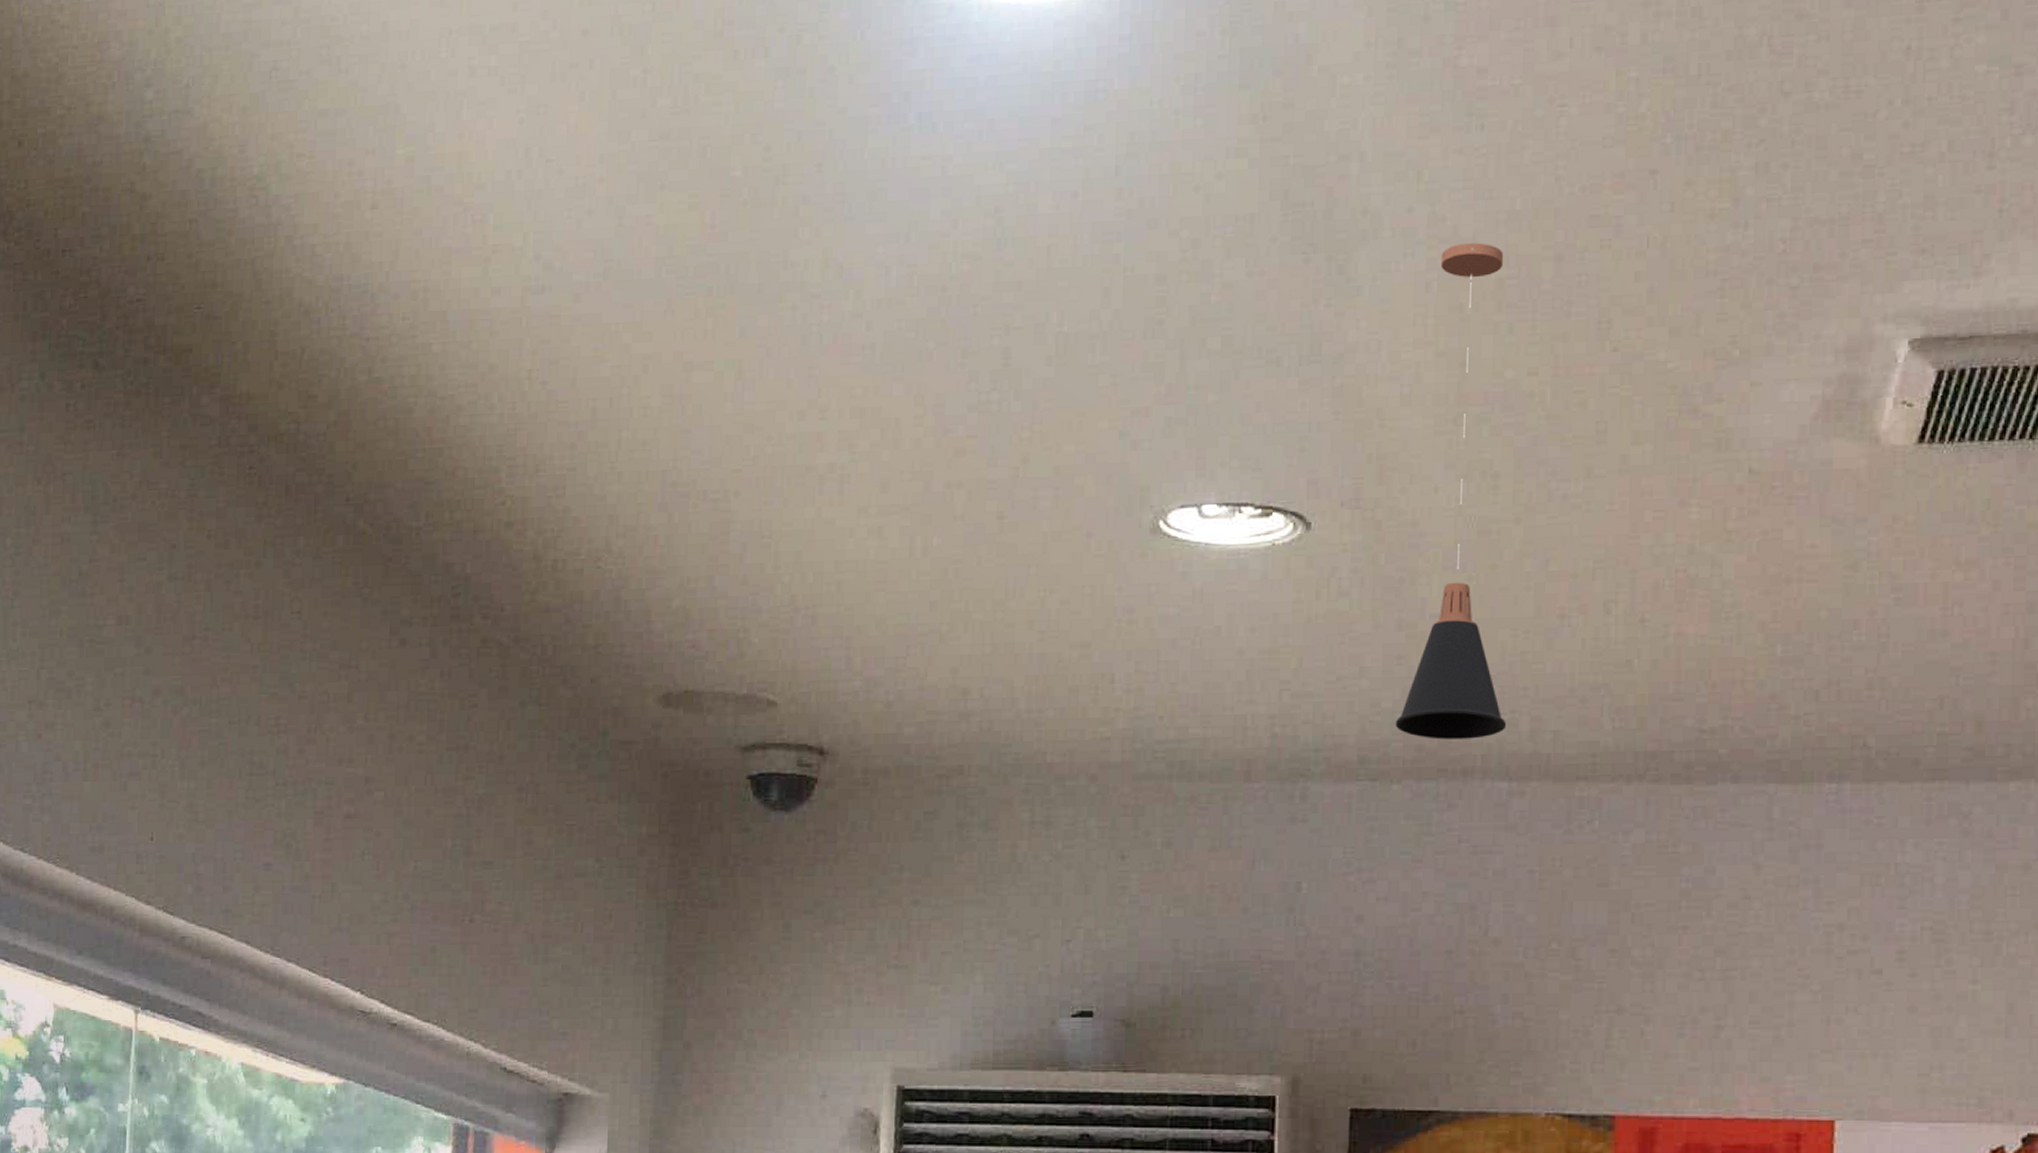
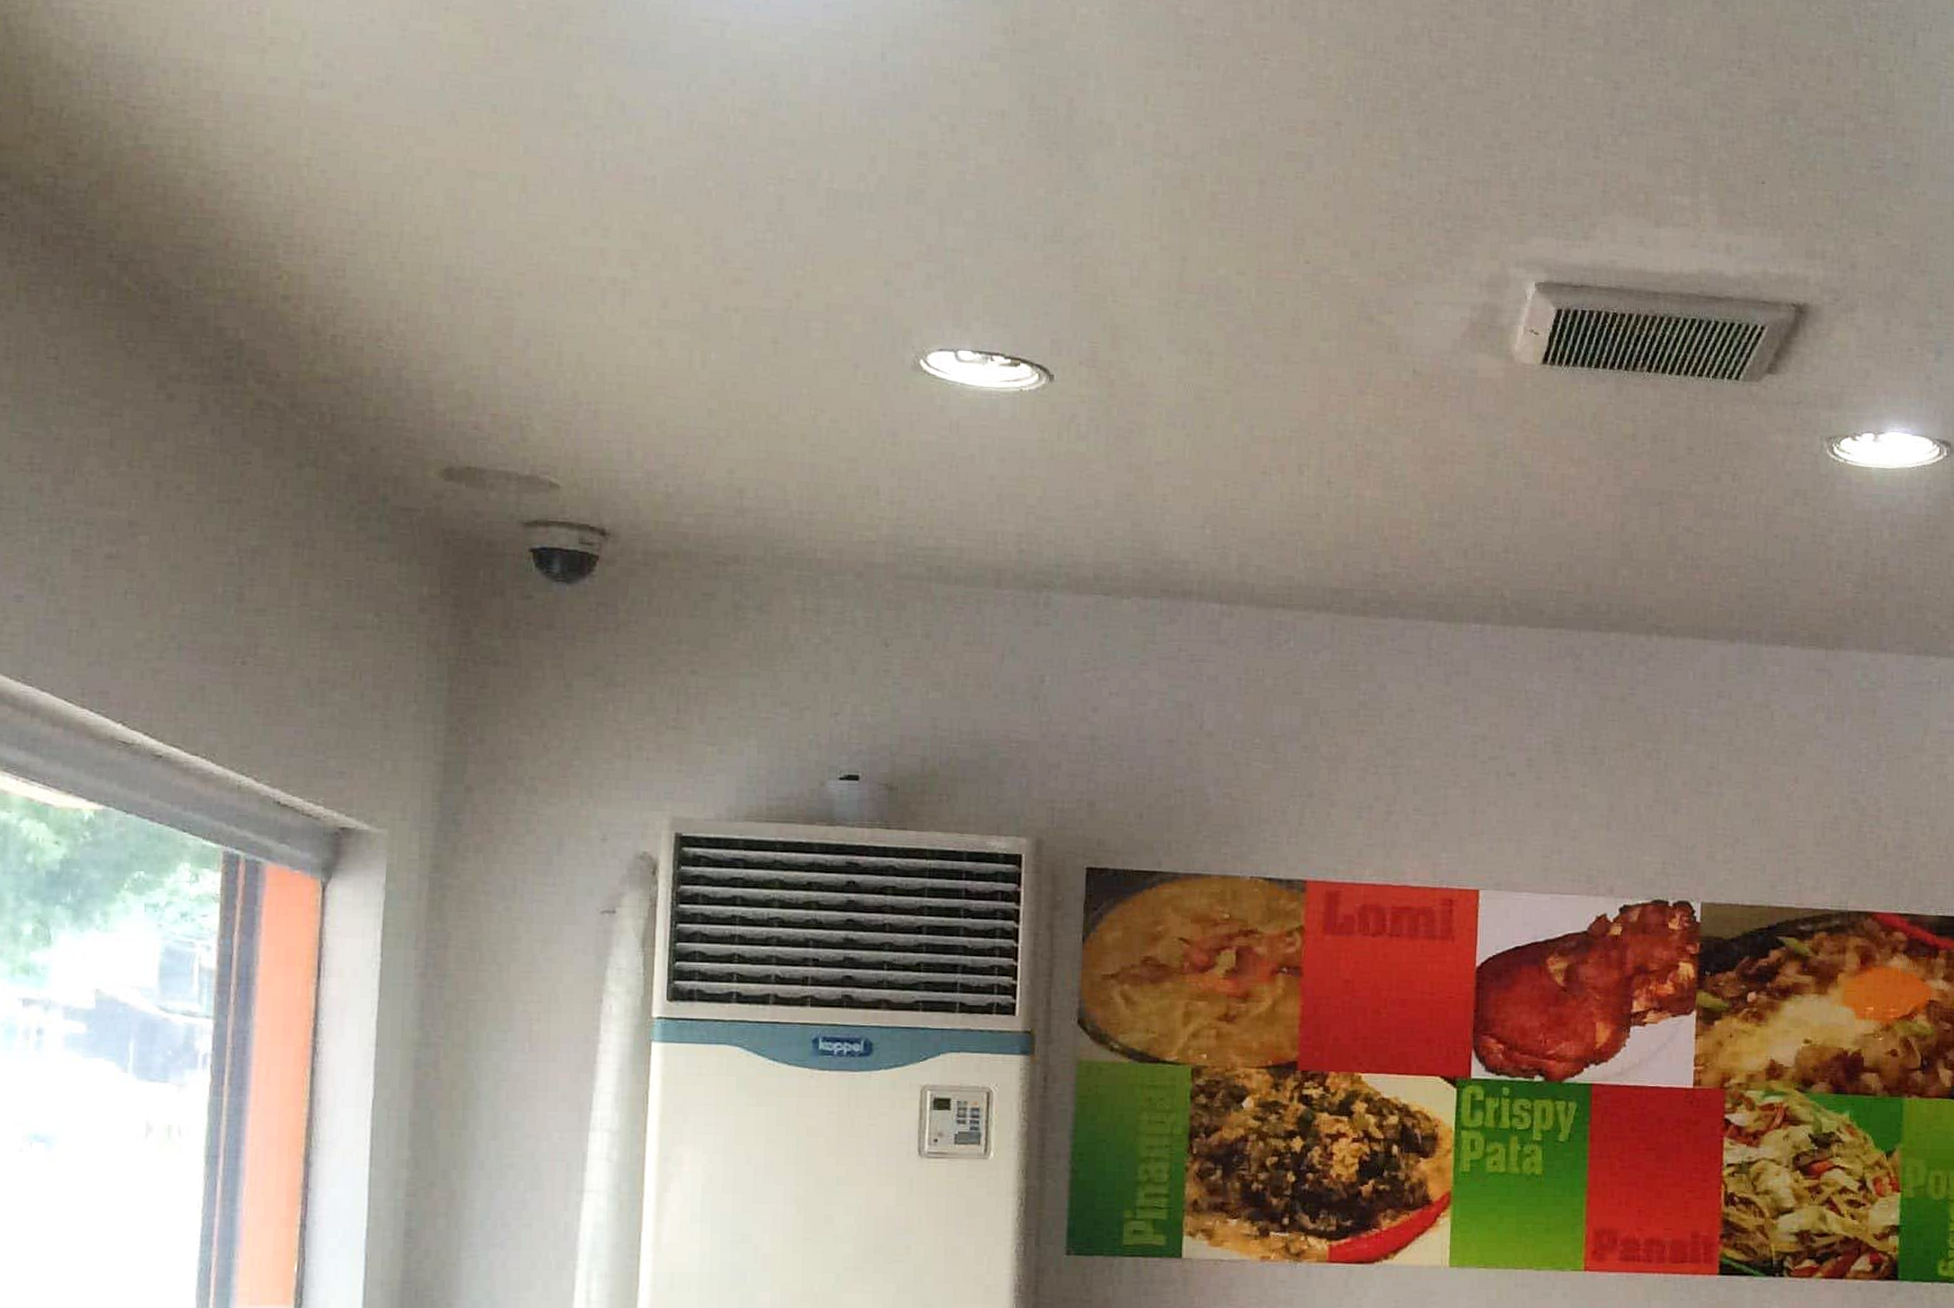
pendant lamp: present [1395,243,1506,740] -> none [1125,159,1218,567]

